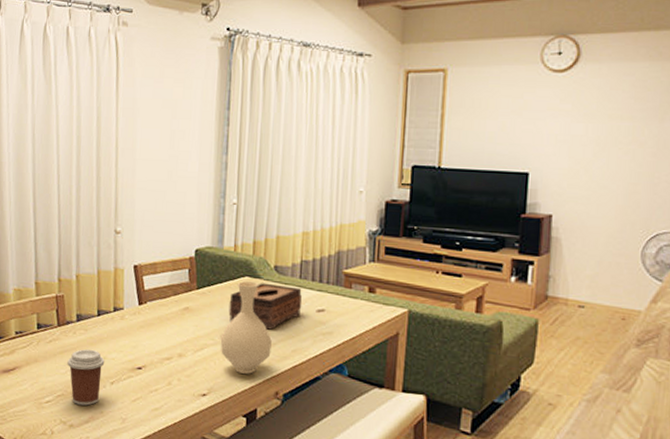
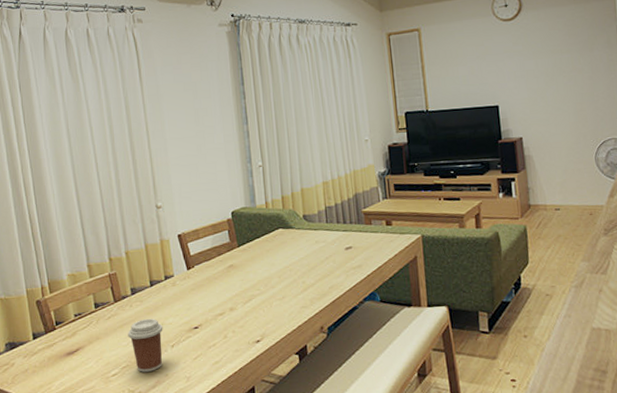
vase: present [220,281,272,374] -> none [265,232,312,316]
tissue box: present [228,283,302,330] -> none [268,231,332,273]

